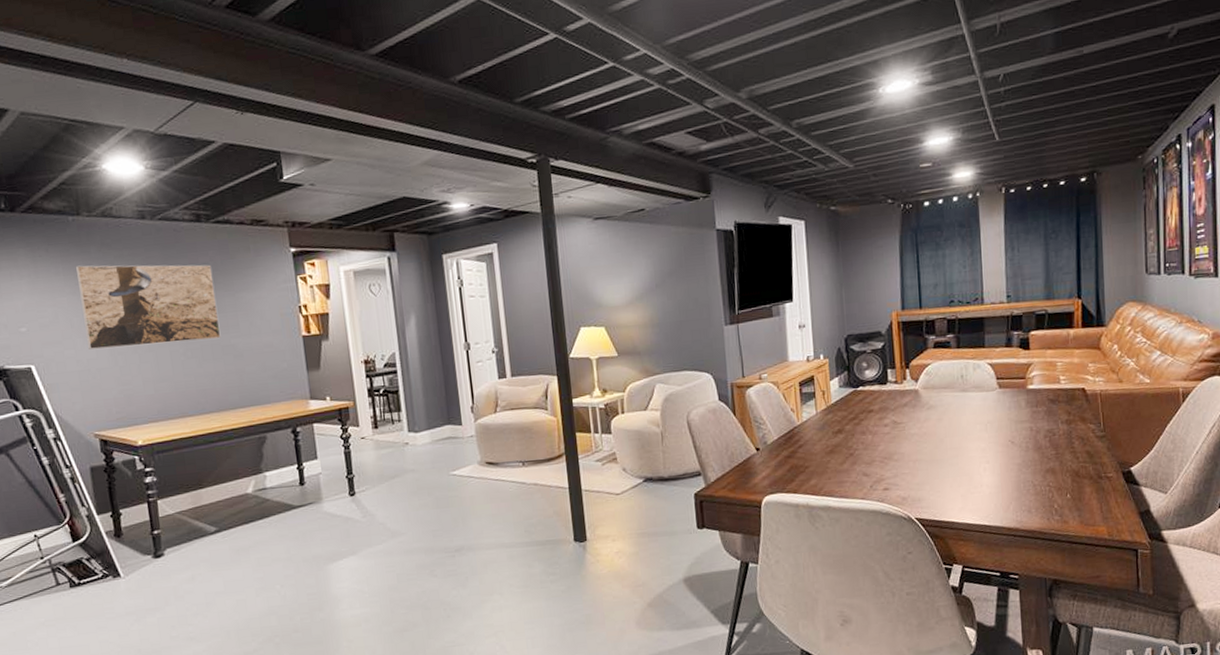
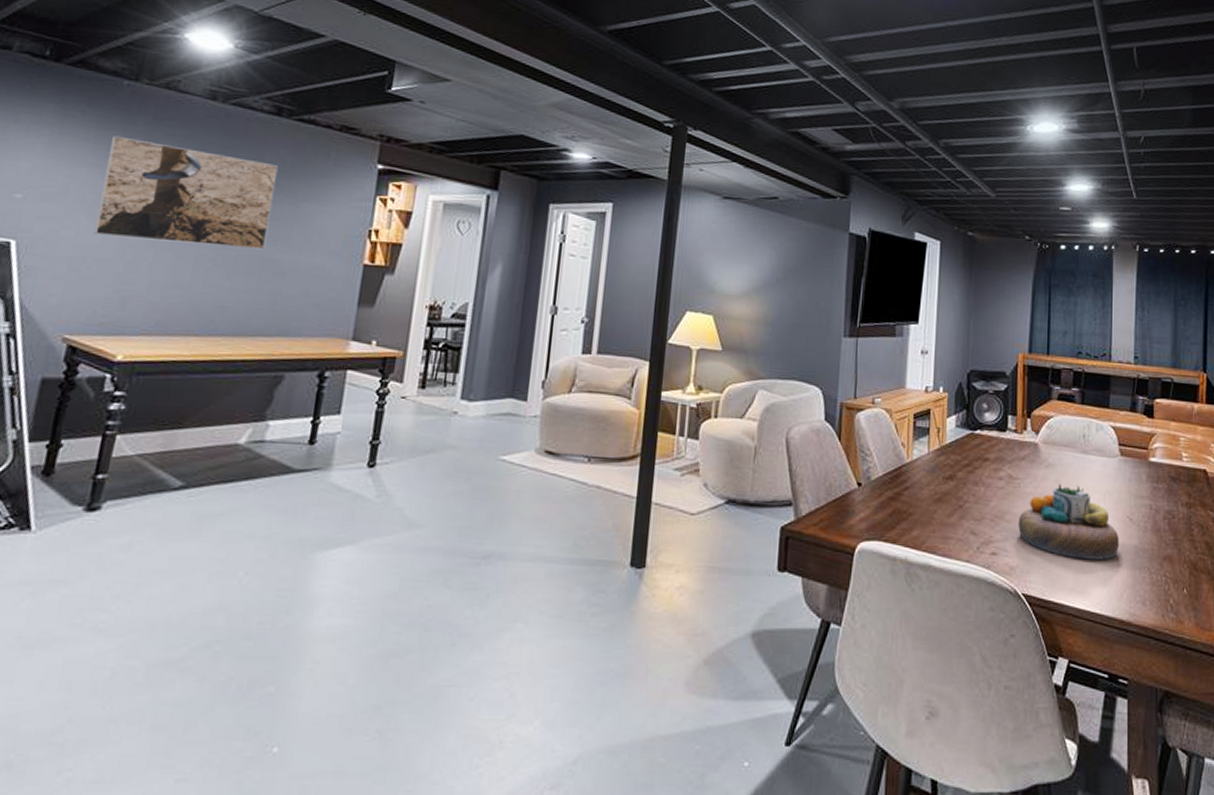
decorative bowl: none [906,420,1004,483] -> present [1018,484,1120,560]

